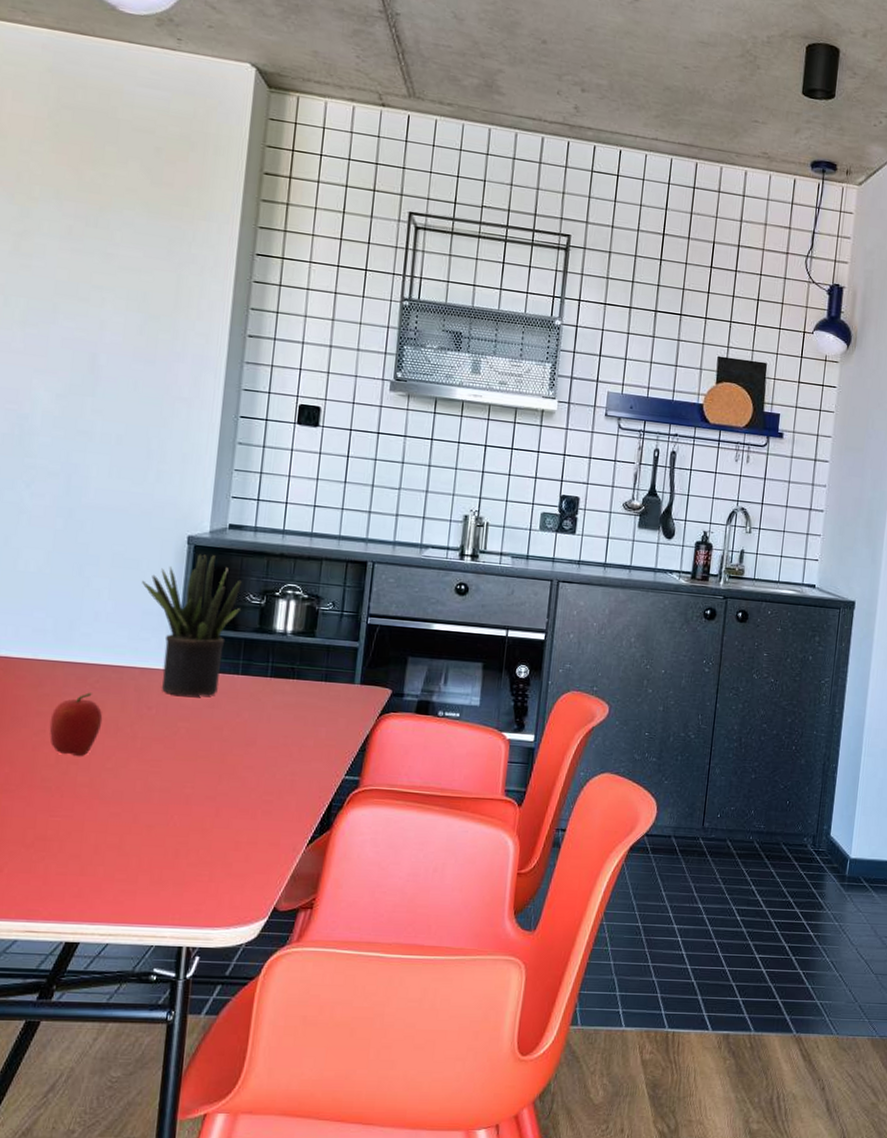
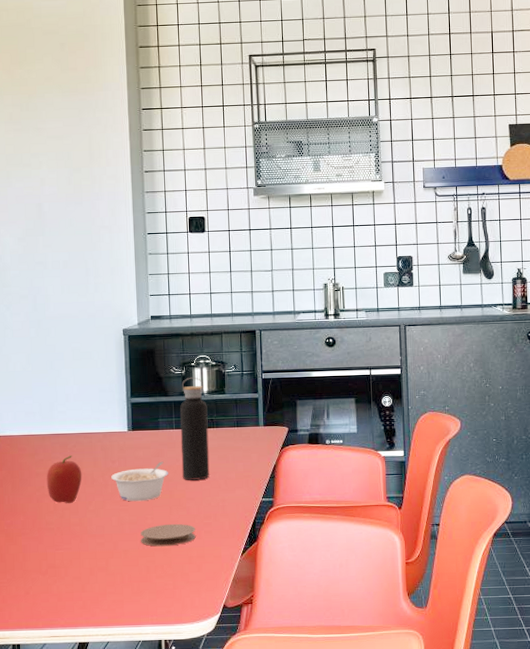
potted plant: present [142,554,242,696] -> none [95,341,168,450]
legume: none [143,714,224,764] -> present [111,461,168,502]
coaster: none [172,796,250,826] -> present [141,523,196,547]
water bottle: none [241,610,289,744] -> present [180,377,210,480]

